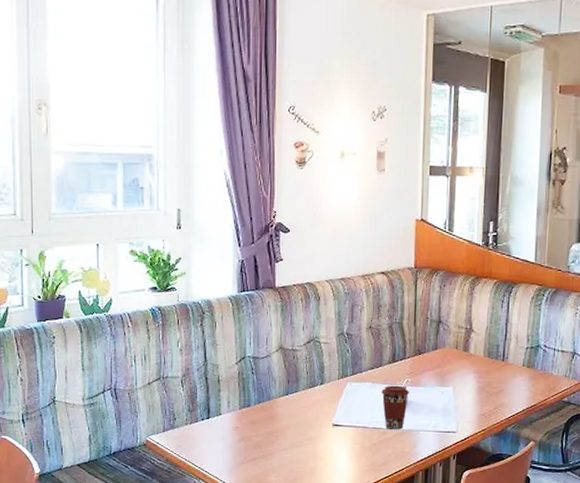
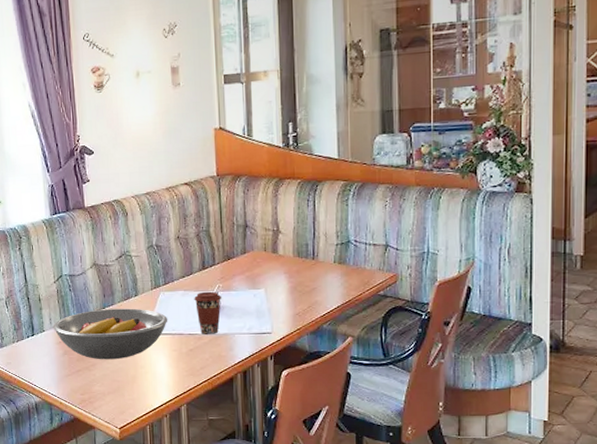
fruit bowl: none [232,395,353,450] -> present [54,308,168,360]

